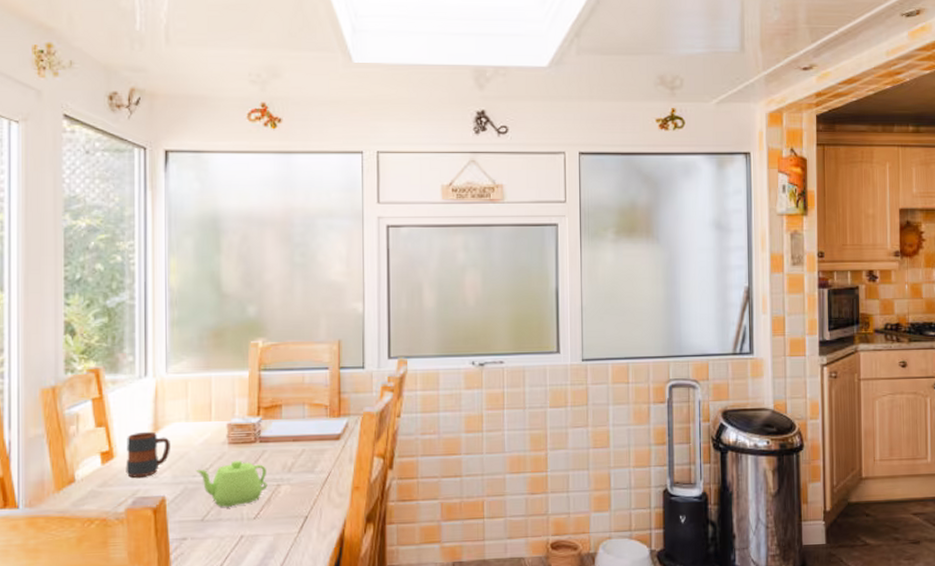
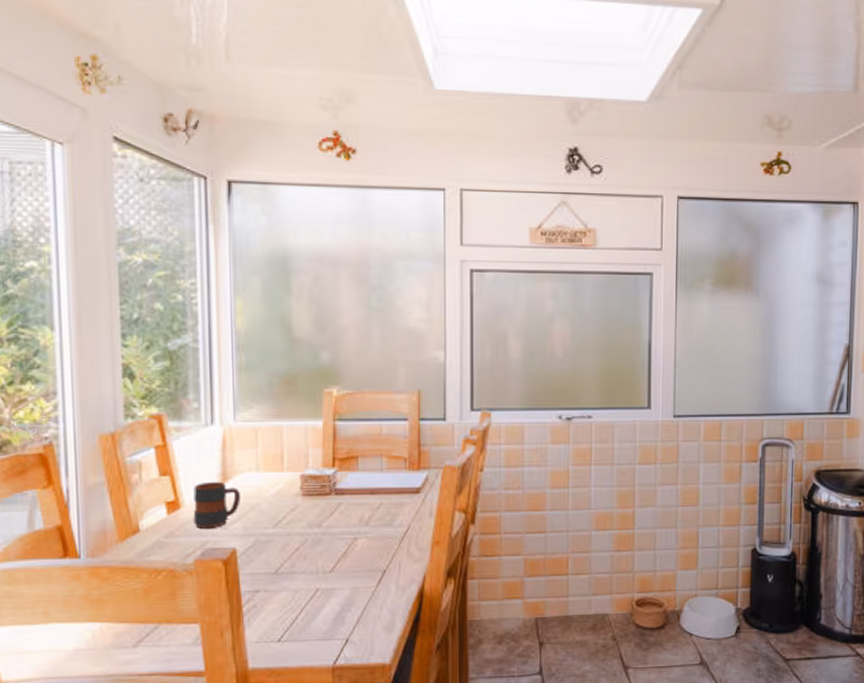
teapot: present [195,460,268,507] -> none [267,512,344,560]

